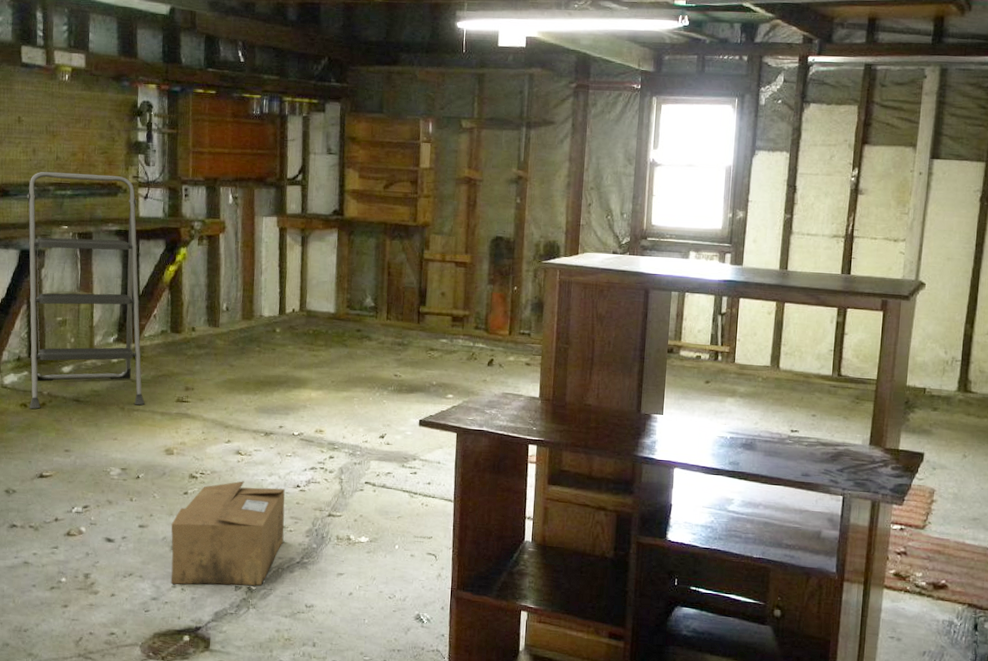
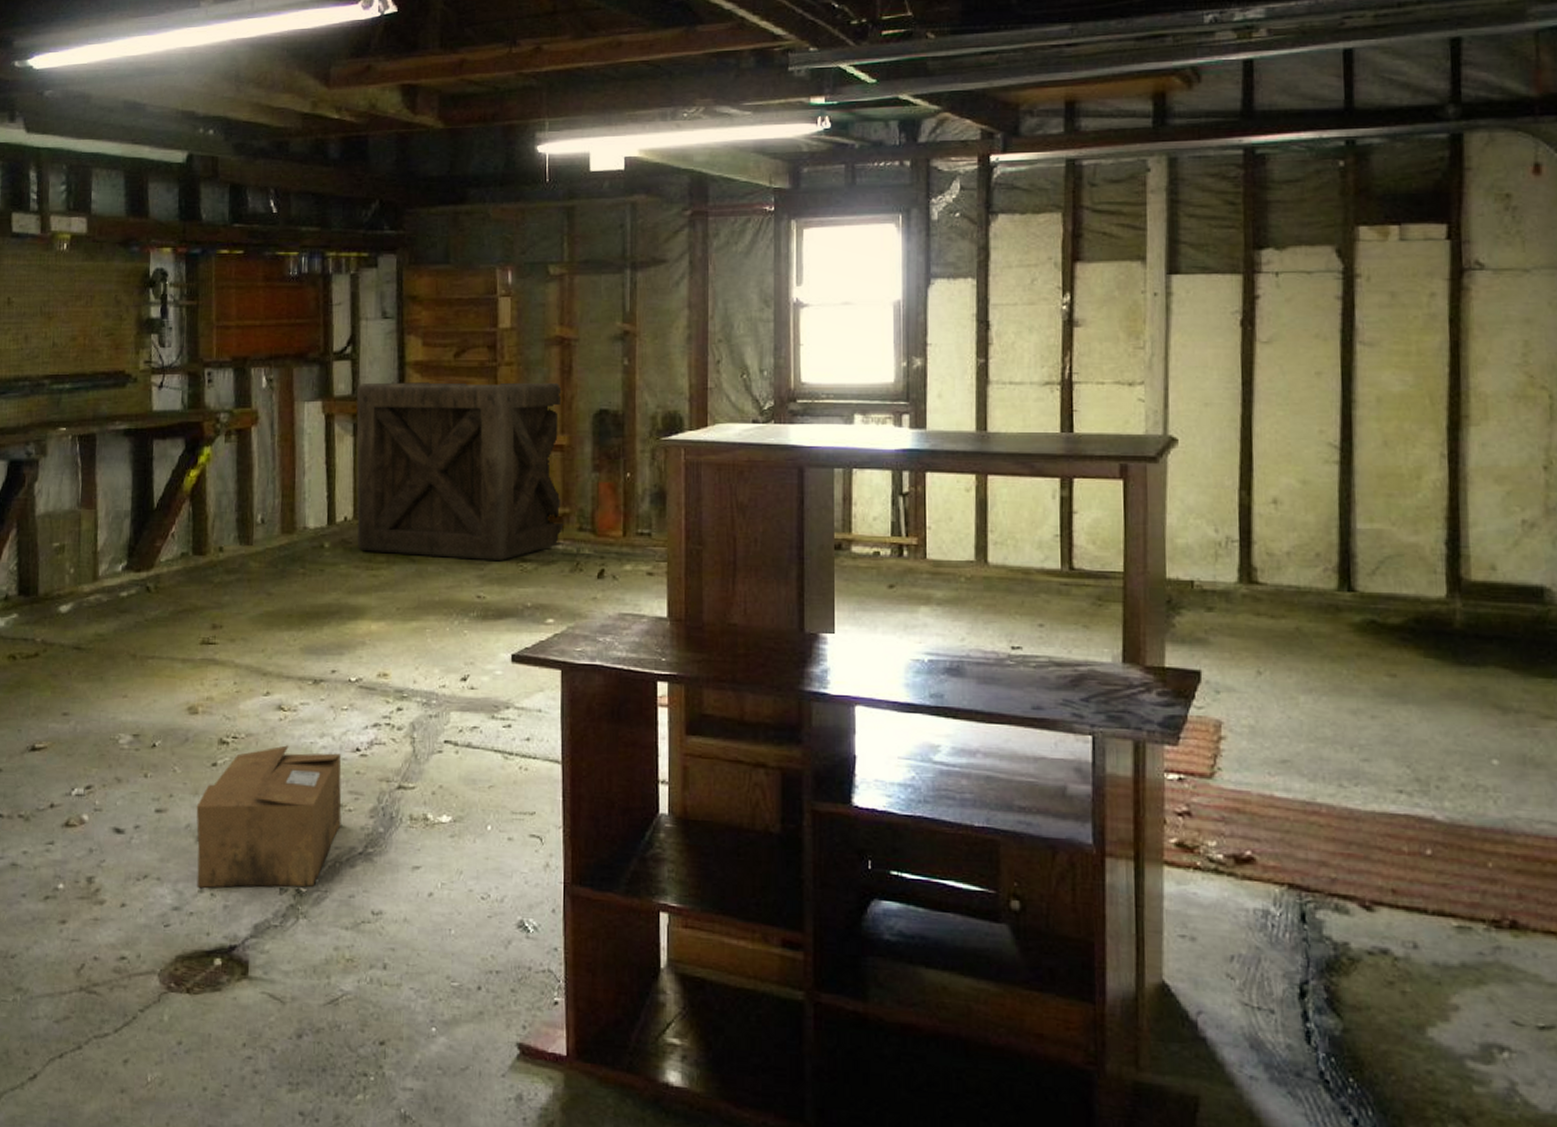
ladder: present [27,171,145,410] -> none [17,361,162,662]
storage crate: none [302,205,467,350] -> present [356,381,566,562]

